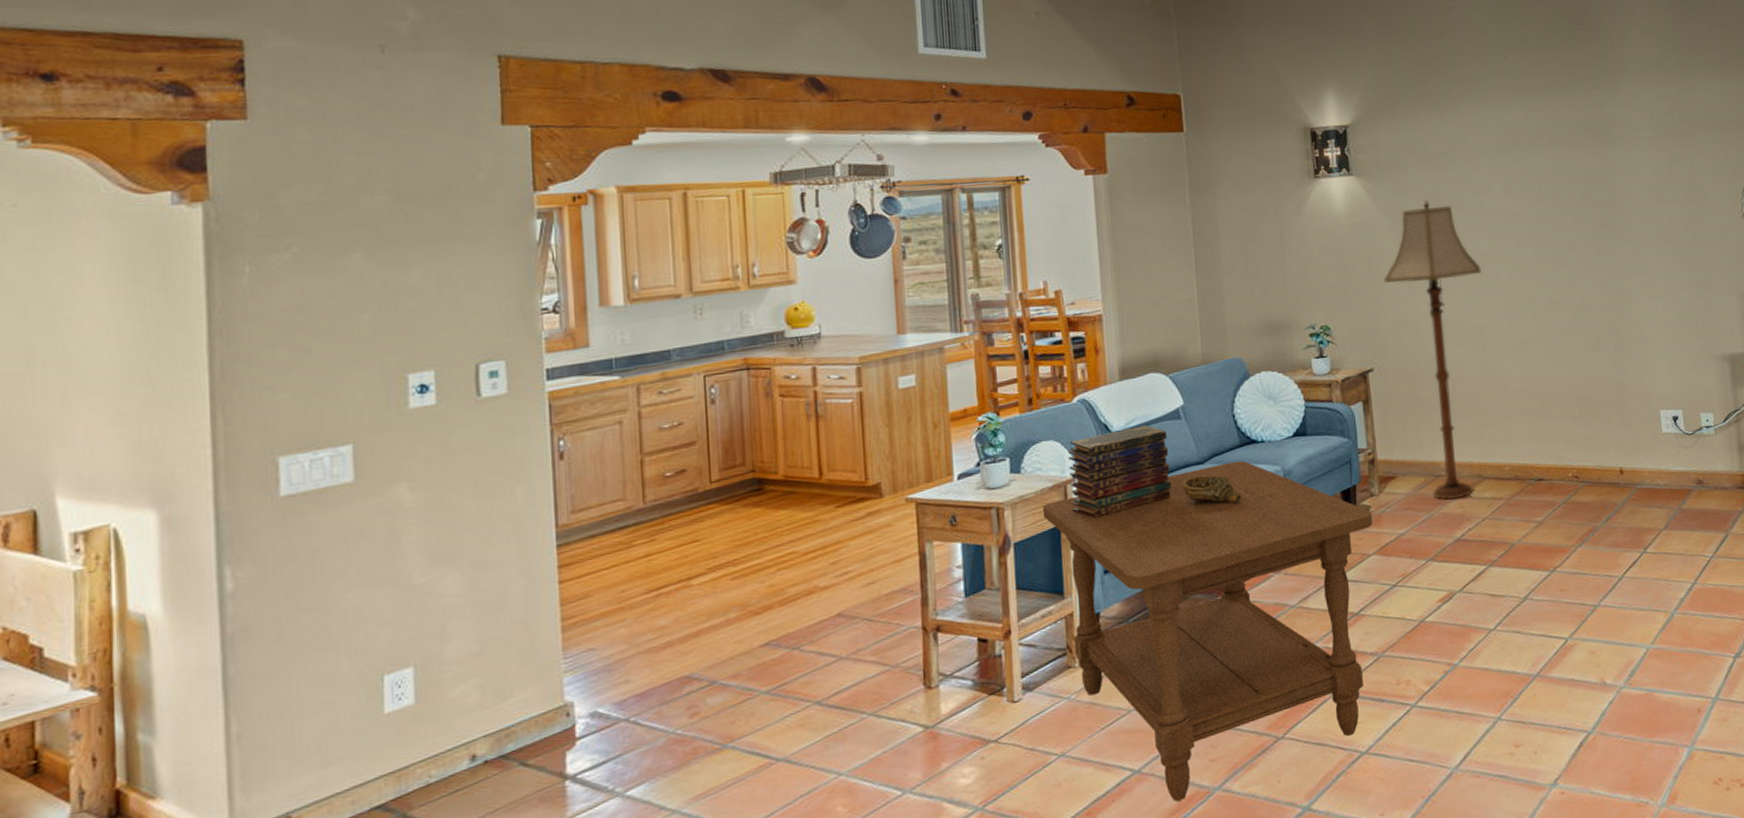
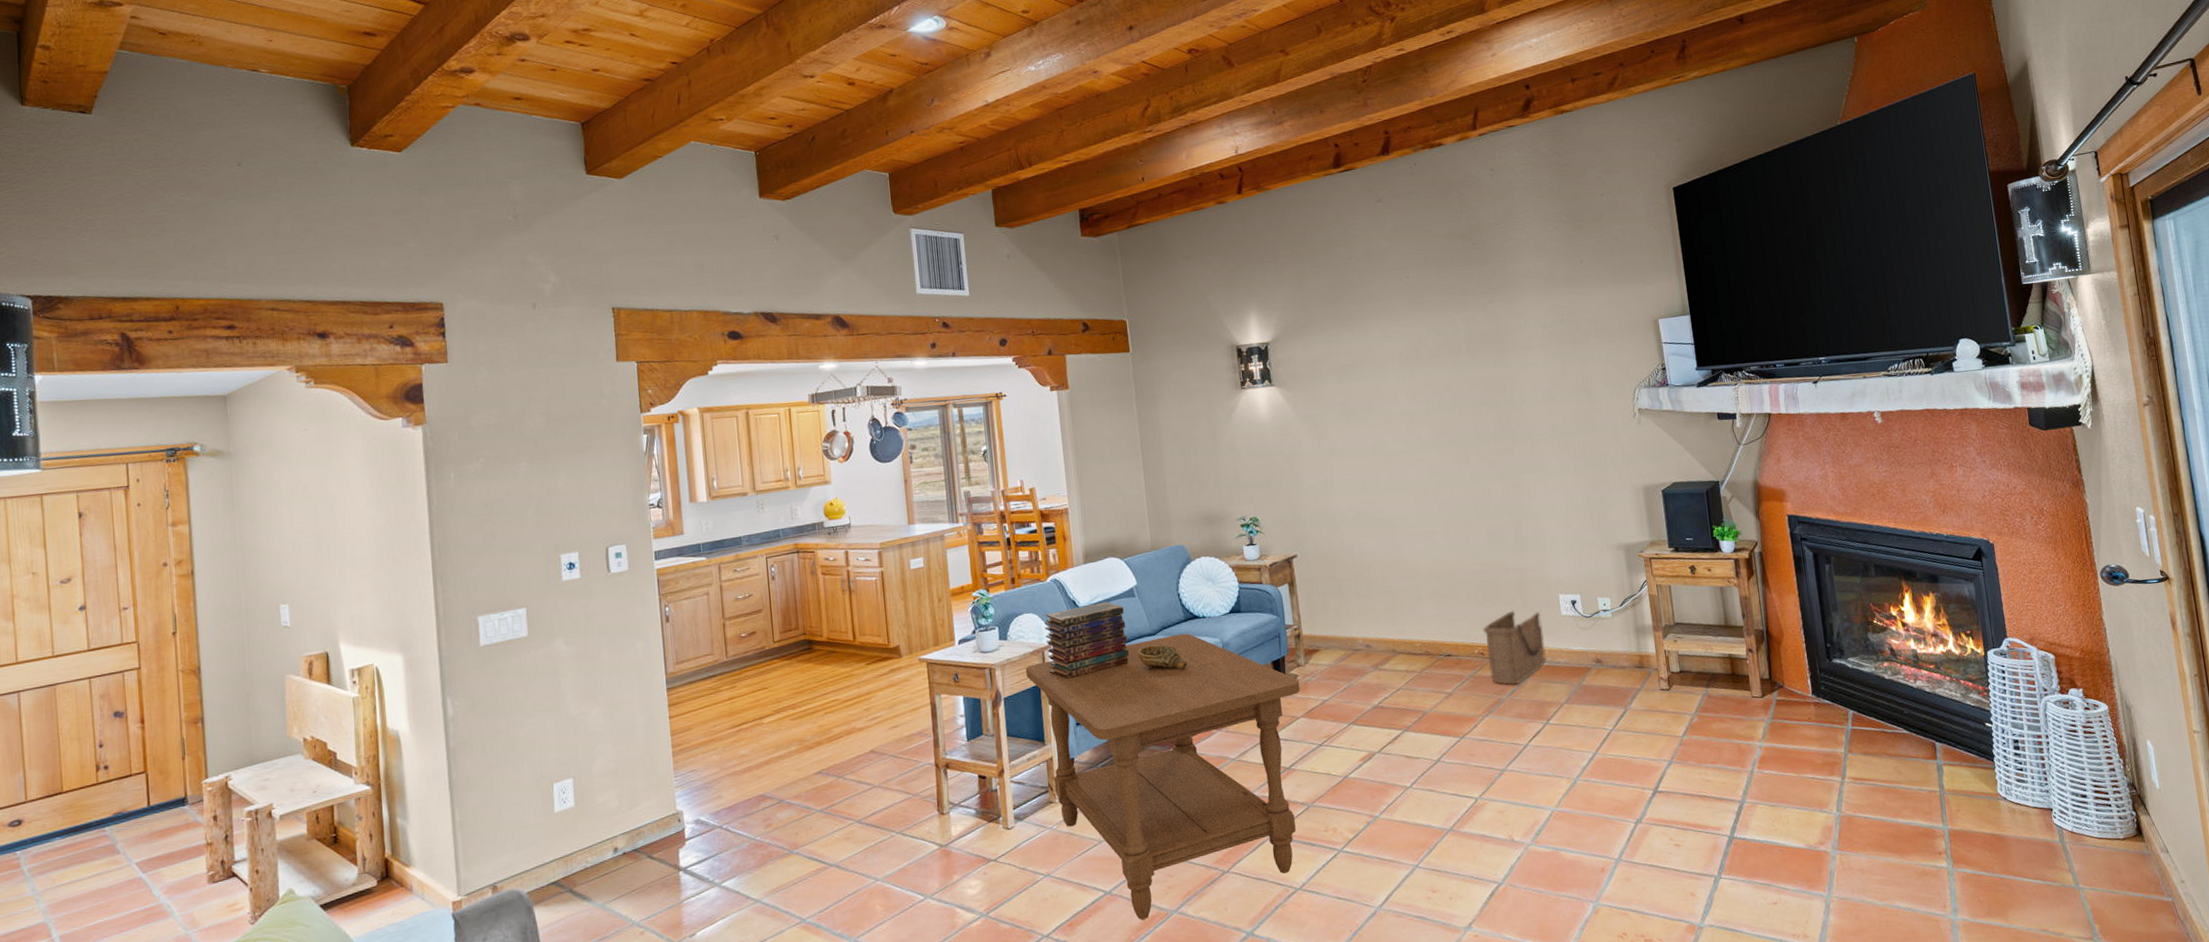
floor lamp: present [1384,199,1481,500] -> none [1304,406,1390,671]
basket: none [1577,427,1645,511] -> present [1482,610,1546,685]

